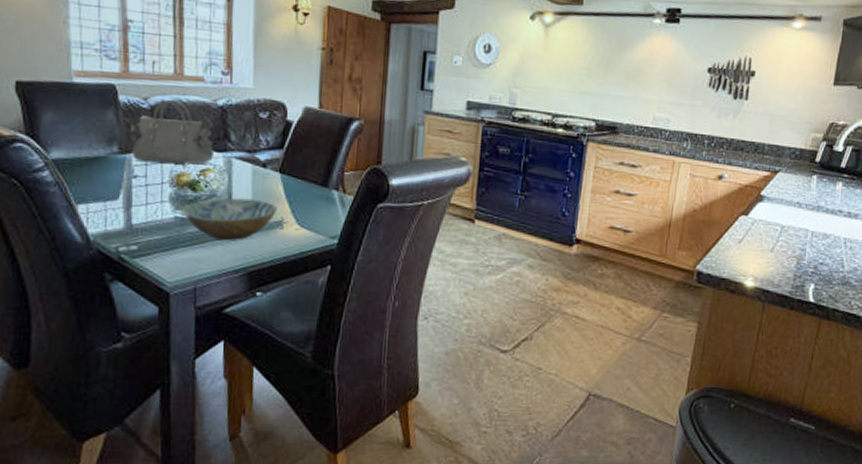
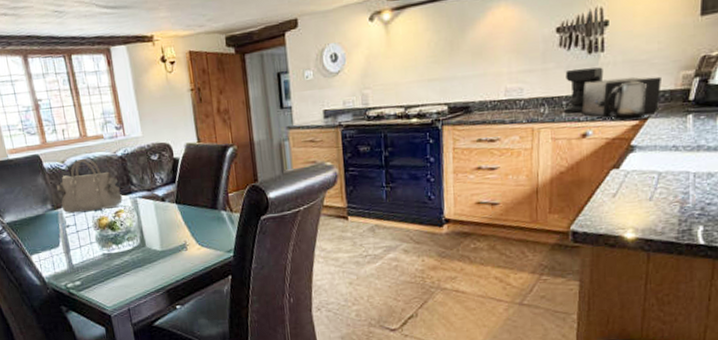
bowl: present [183,197,277,240] -> none [108,229,180,267]
coffee maker: none [704,111,745,154] -> present [563,67,604,114]
toaster: none [720,125,794,169] -> present [581,76,661,119]
kettle: none [744,133,781,172] -> present [607,80,647,122]

